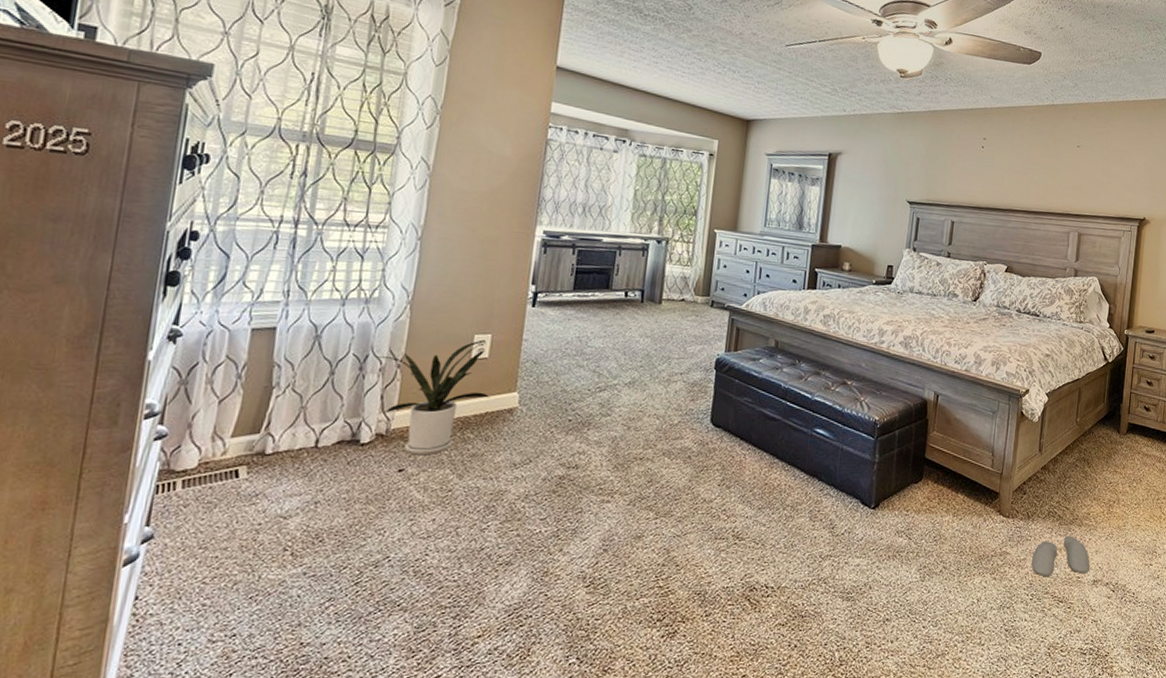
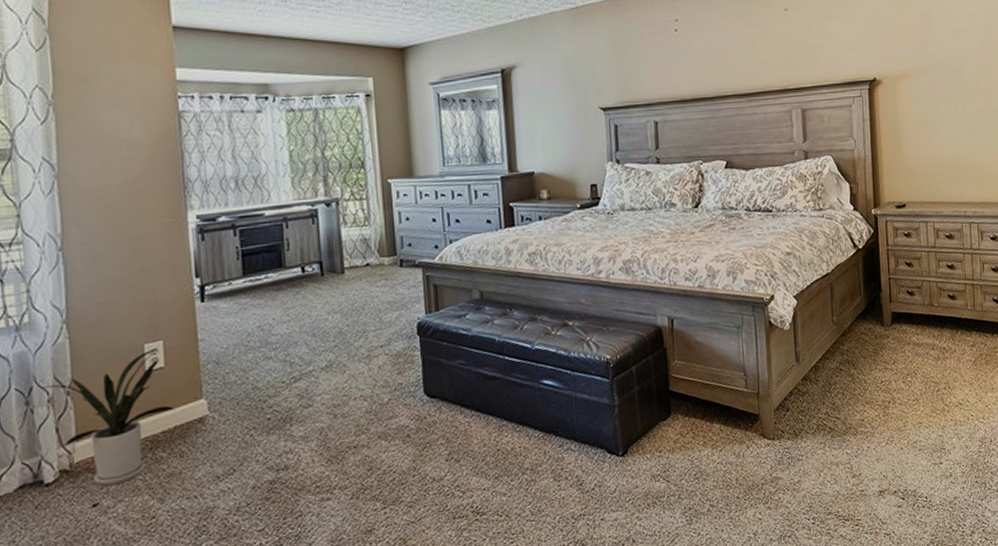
slippers: present [1031,535,1090,577] -> none [806,447,873,497]

